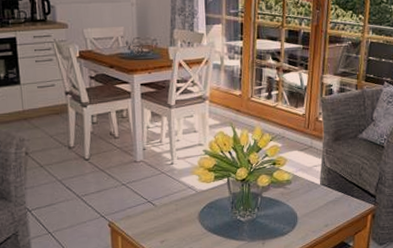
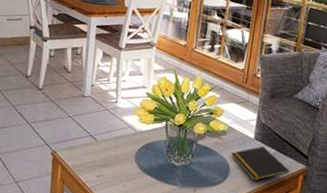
notepad: none [297,191,357,226] -> present [231,146,289,181]

